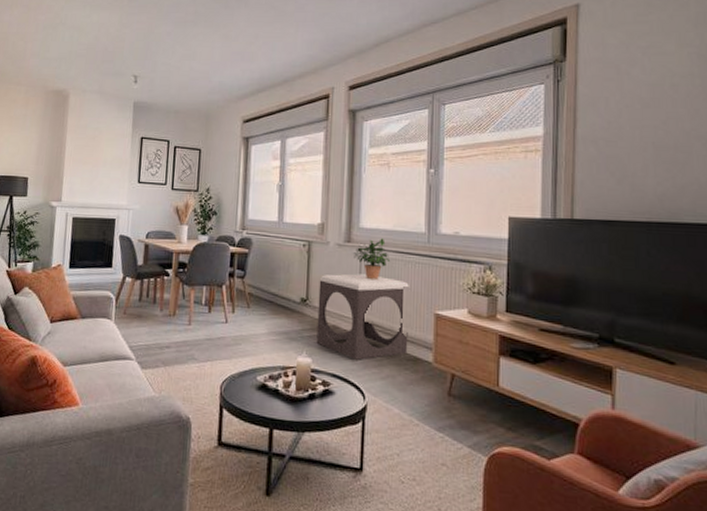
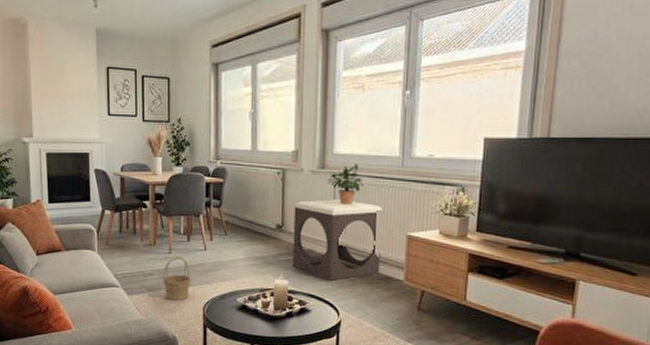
basket: none [180,328,210,377] -> present [163,256,191,301]

